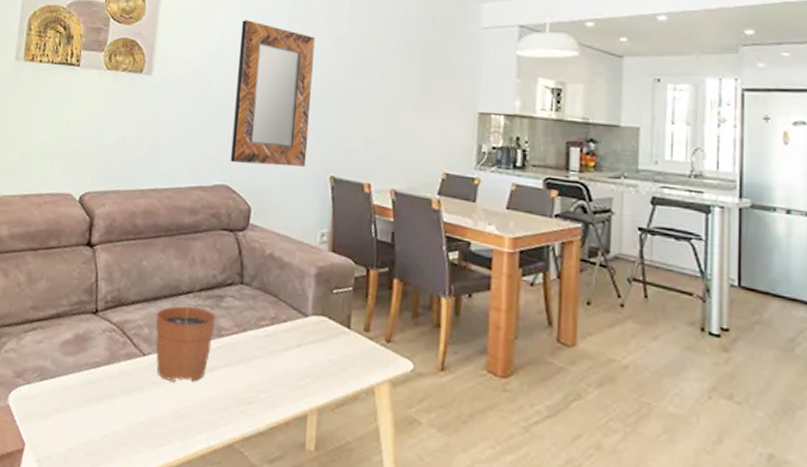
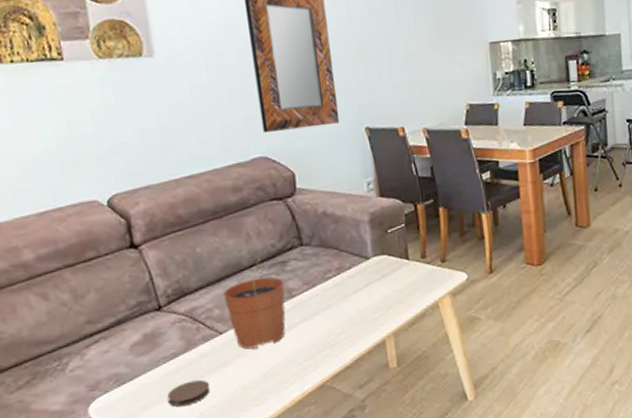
coaster: none [79,396,121,423] -> present [167,379,210,407]

